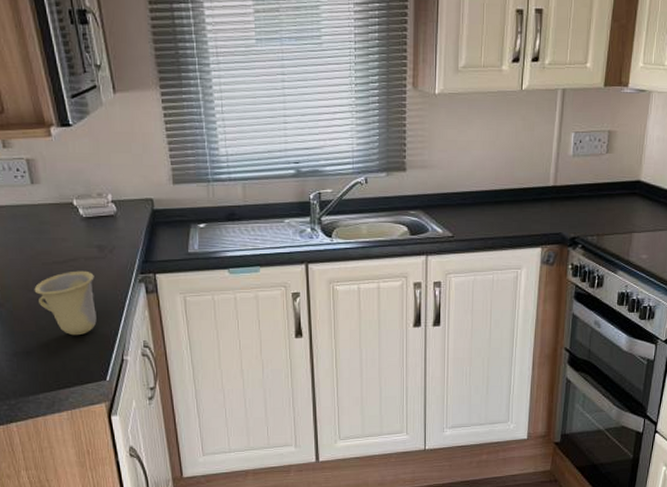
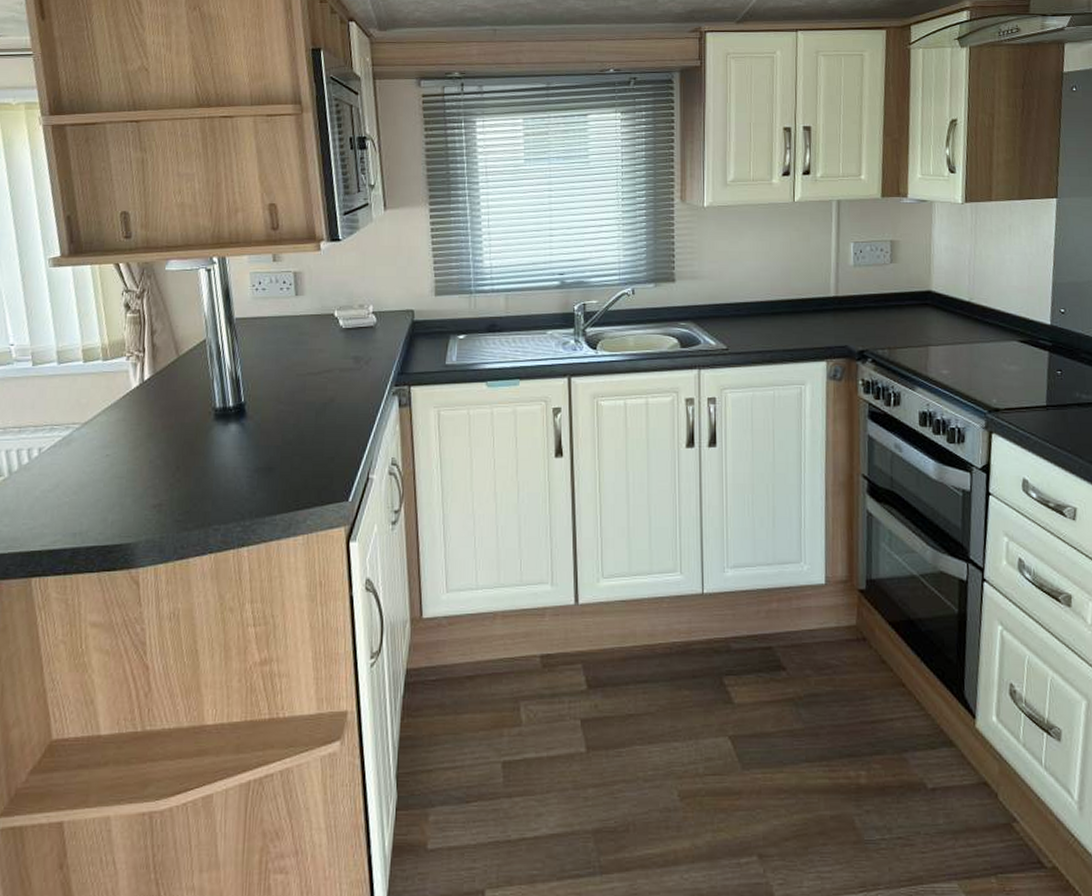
cup: present [34,270,97,336] -> none [285,382,348,451]

